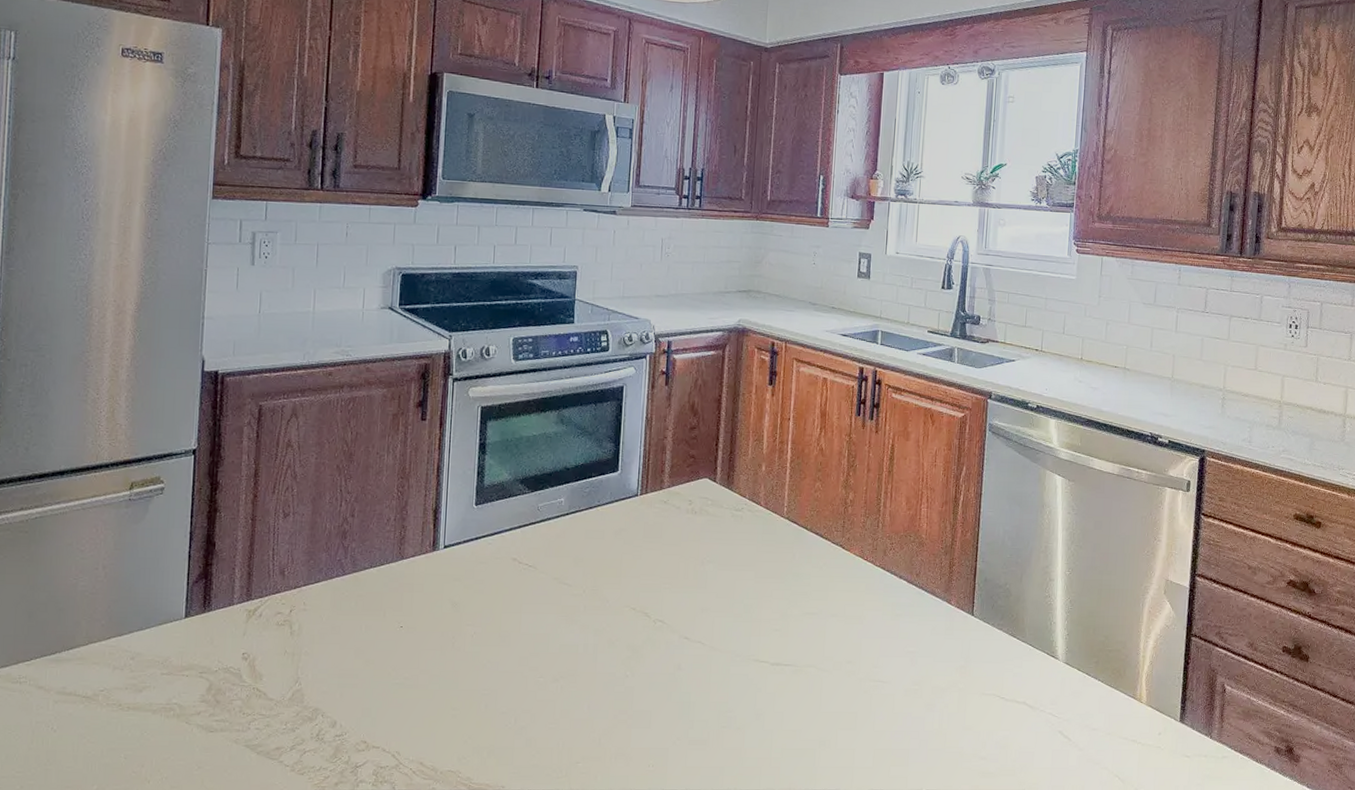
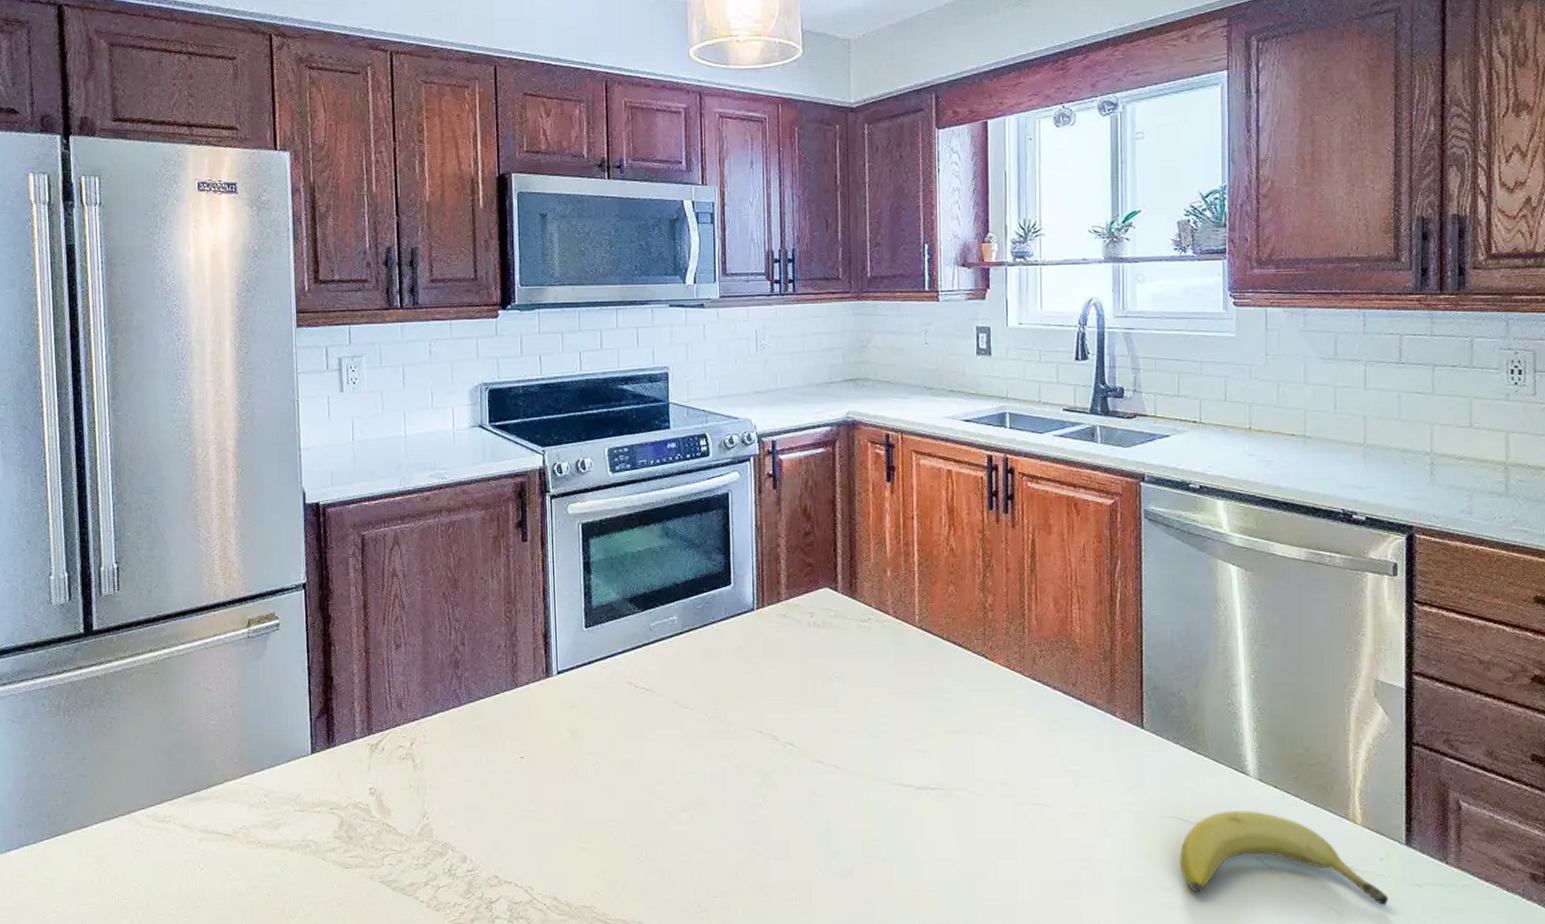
fruit: none [994,690,1163,774] -> present [1179,811,1389,906]

